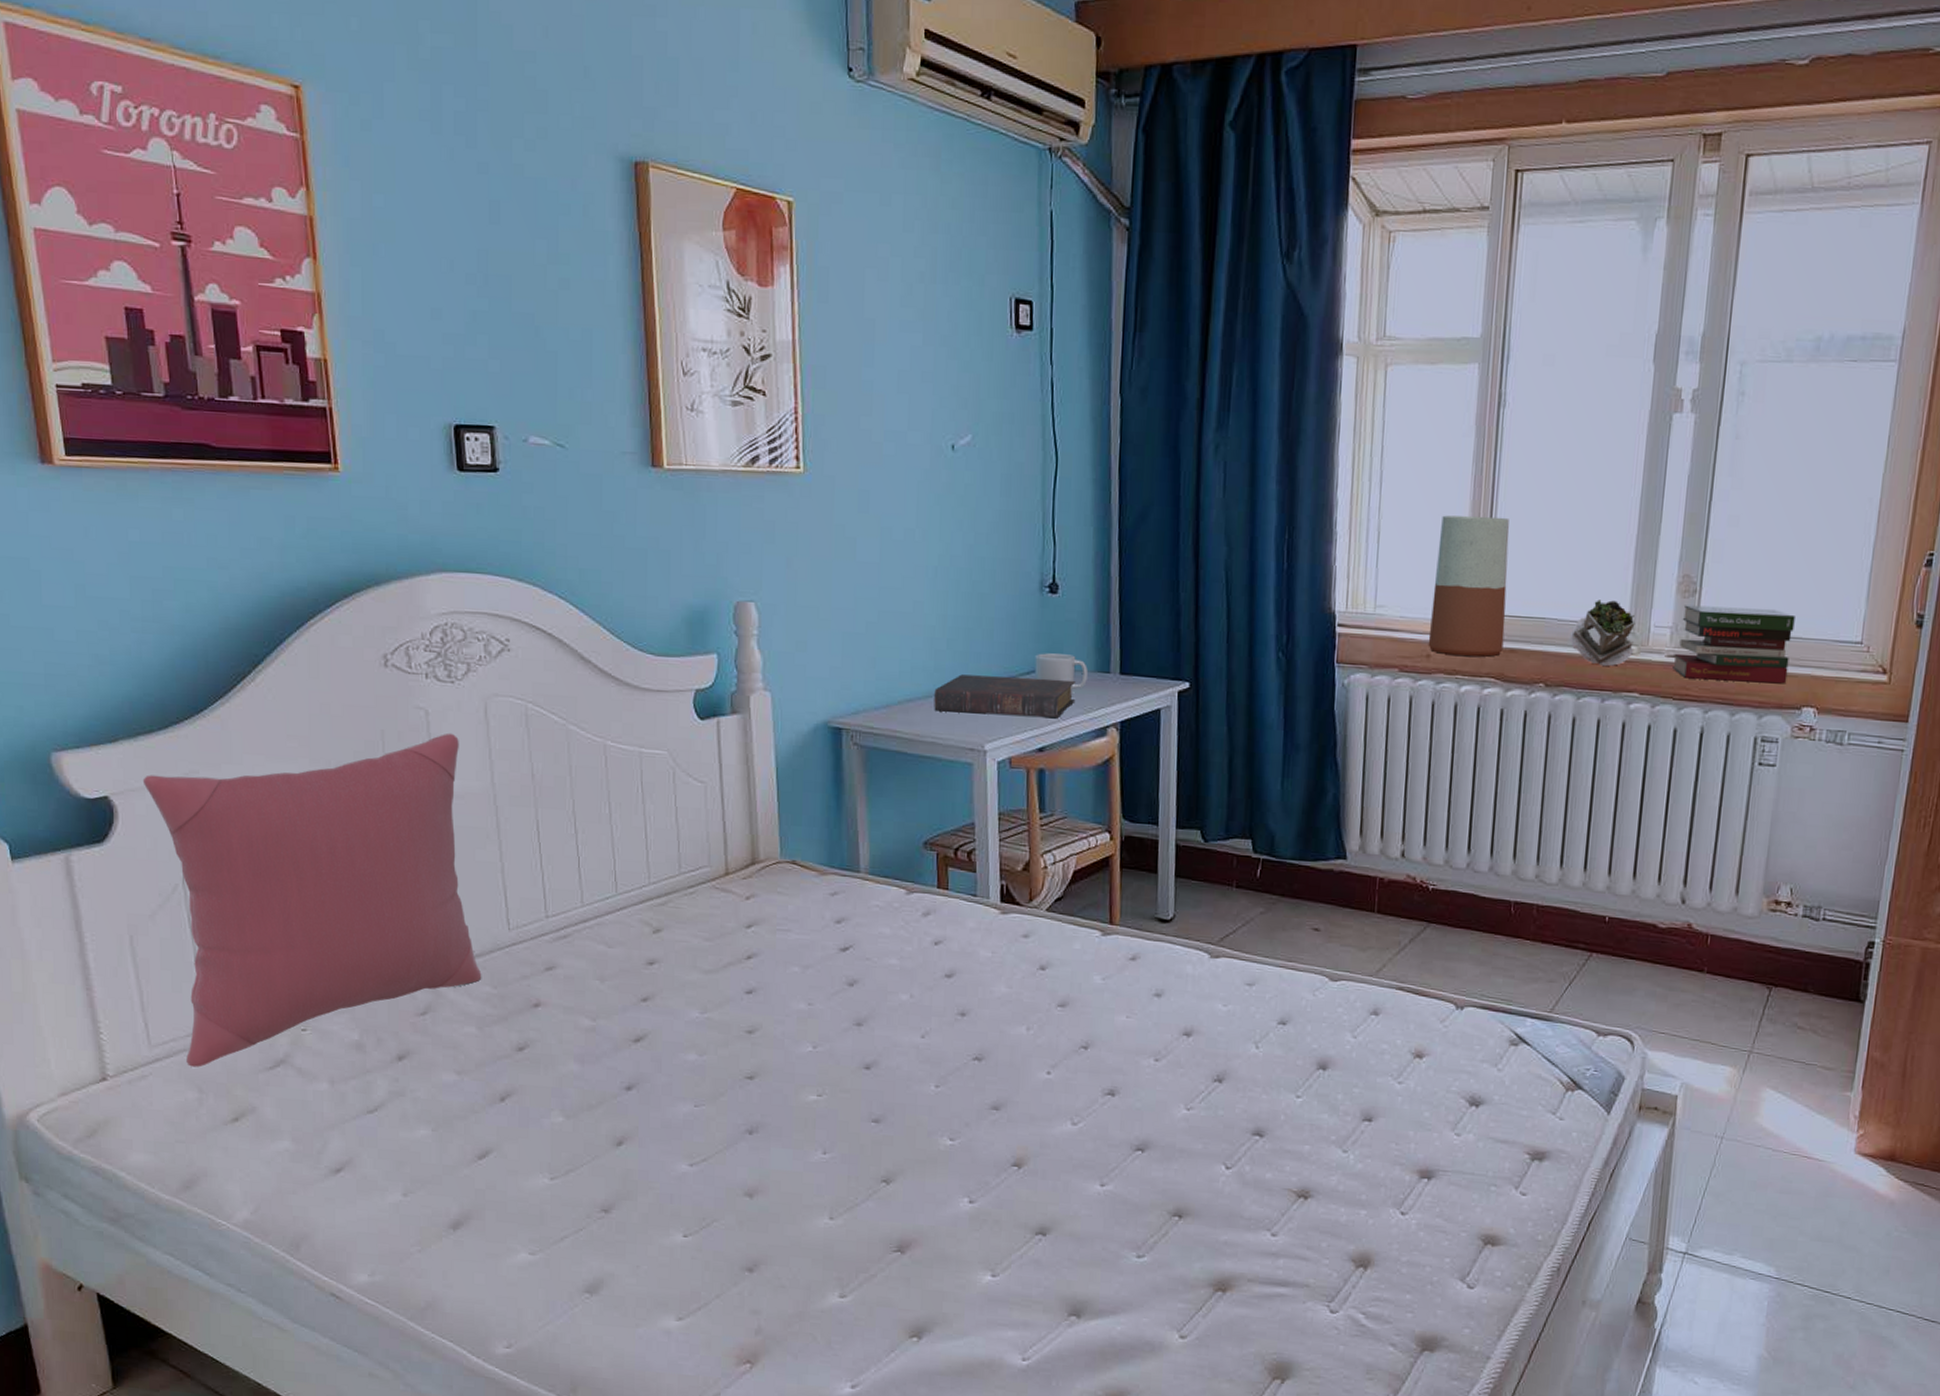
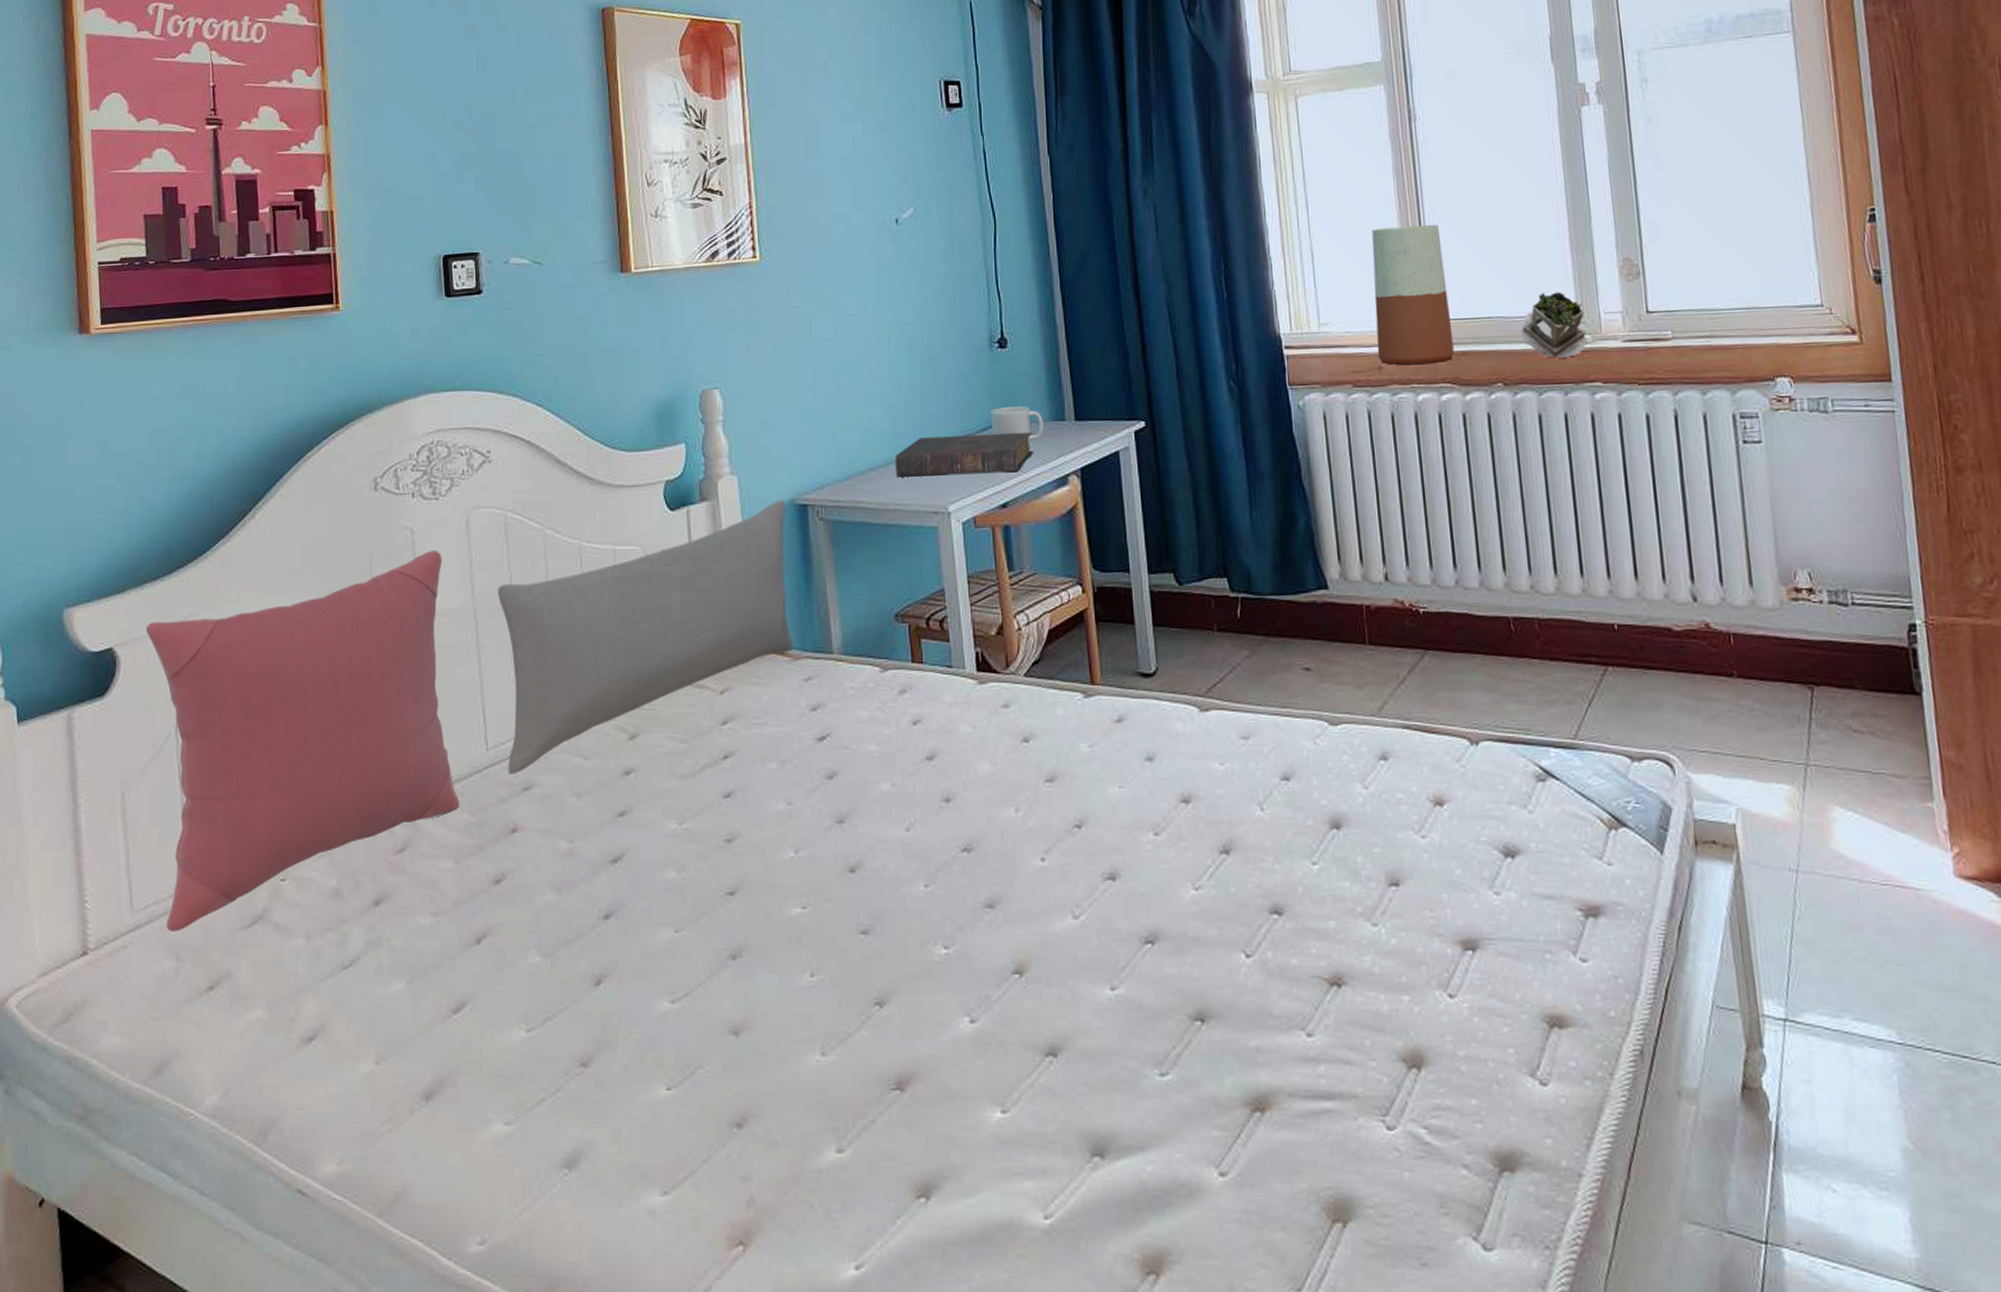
pillow: none [518,720,821,955] -> present [497,500,793,775]
books: present [1672,605,1795,684] -> none [1630,281,1753,361]

